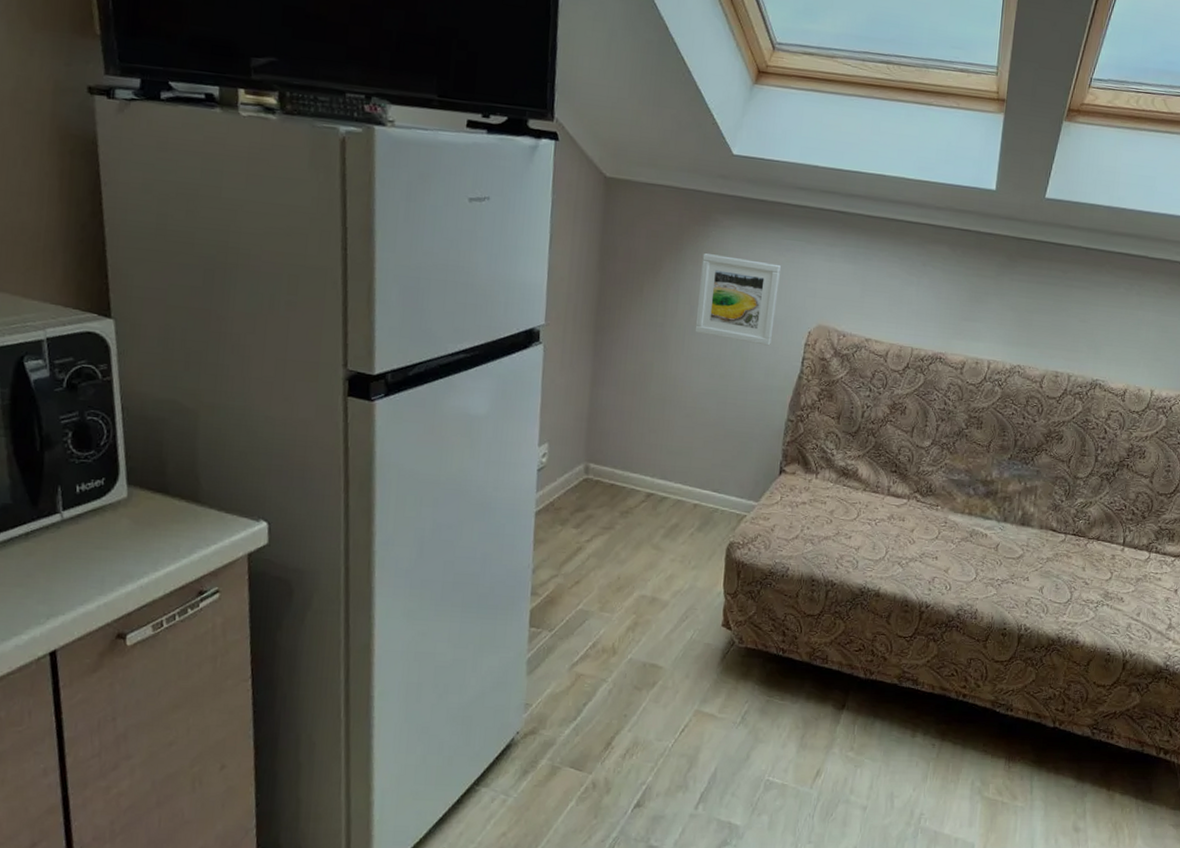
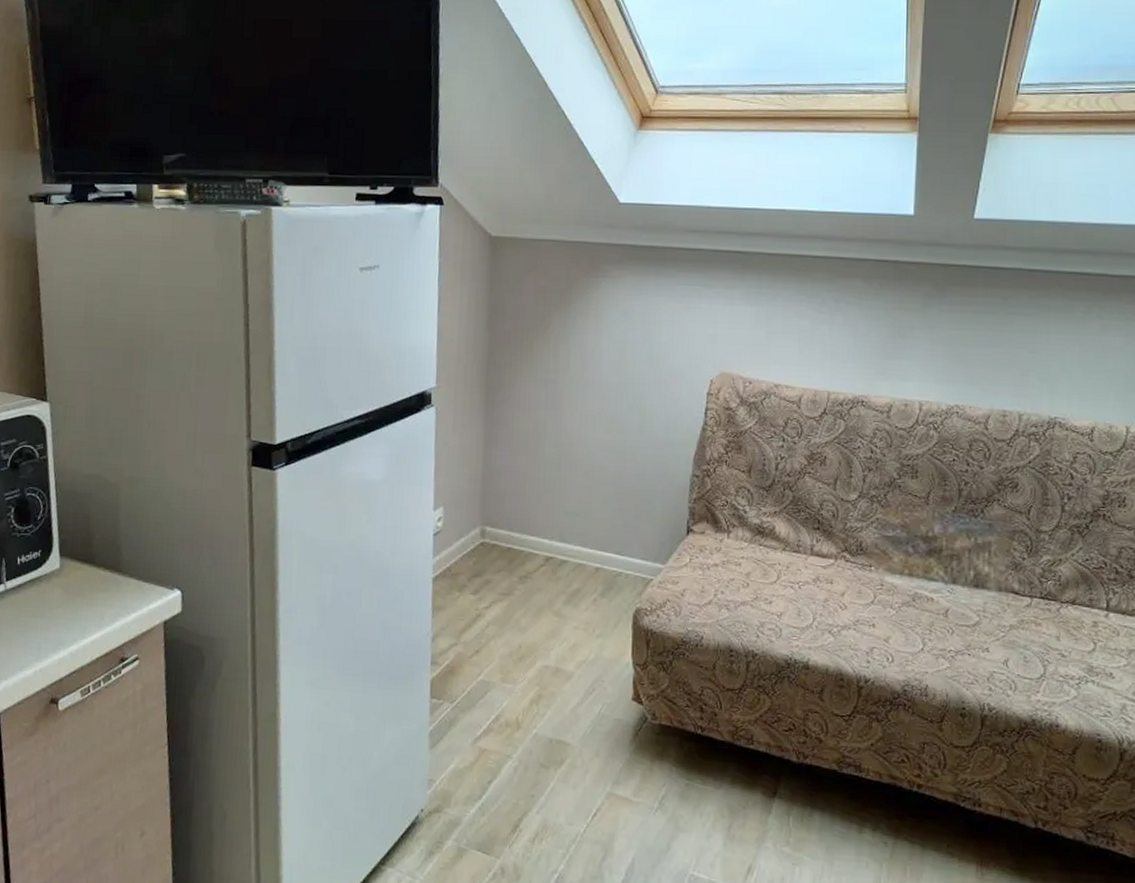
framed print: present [694,253,782,346] -> none [588,305,677,397]

